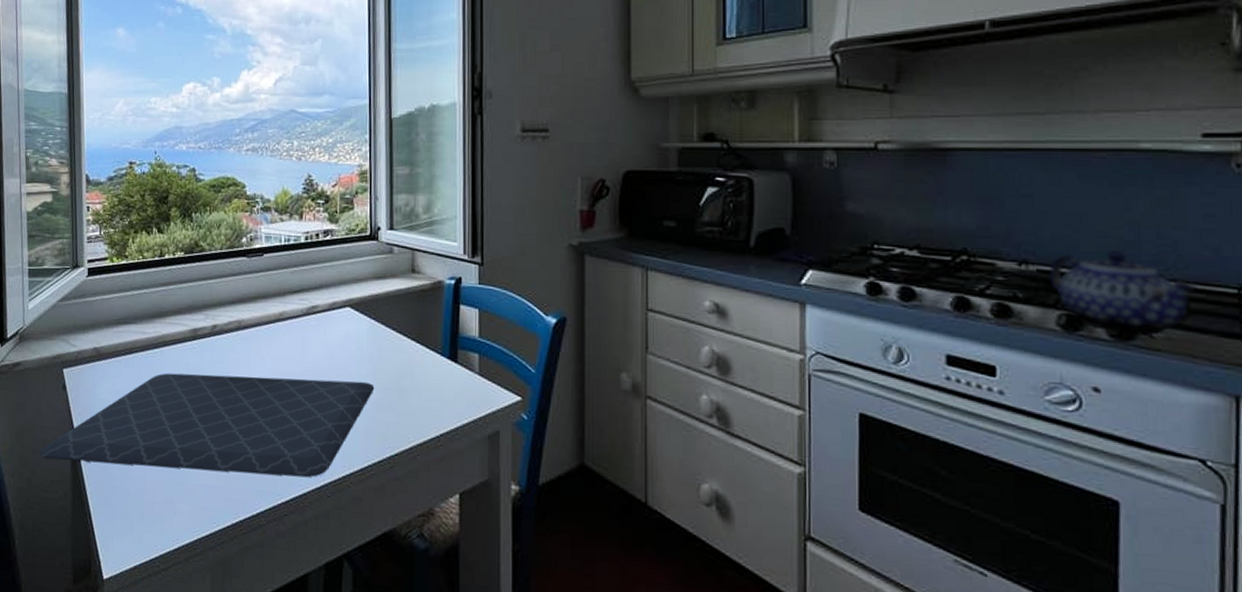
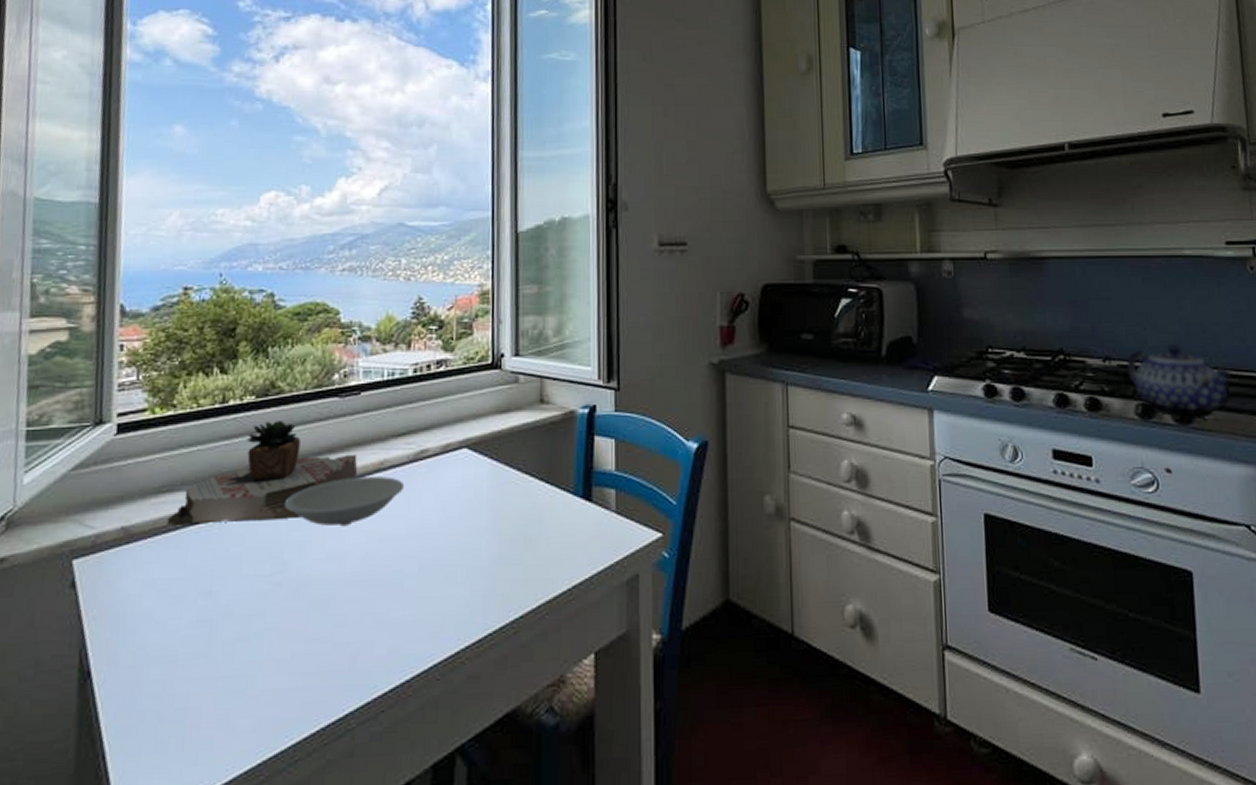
placemat: present [40,373,375,478] -> none [29,534,496,687]
succulent plant: none [124,273,263,353] -> present [166,421,358,525]
dish: none [208,324,300,364] -> present [284,476,405,527]

